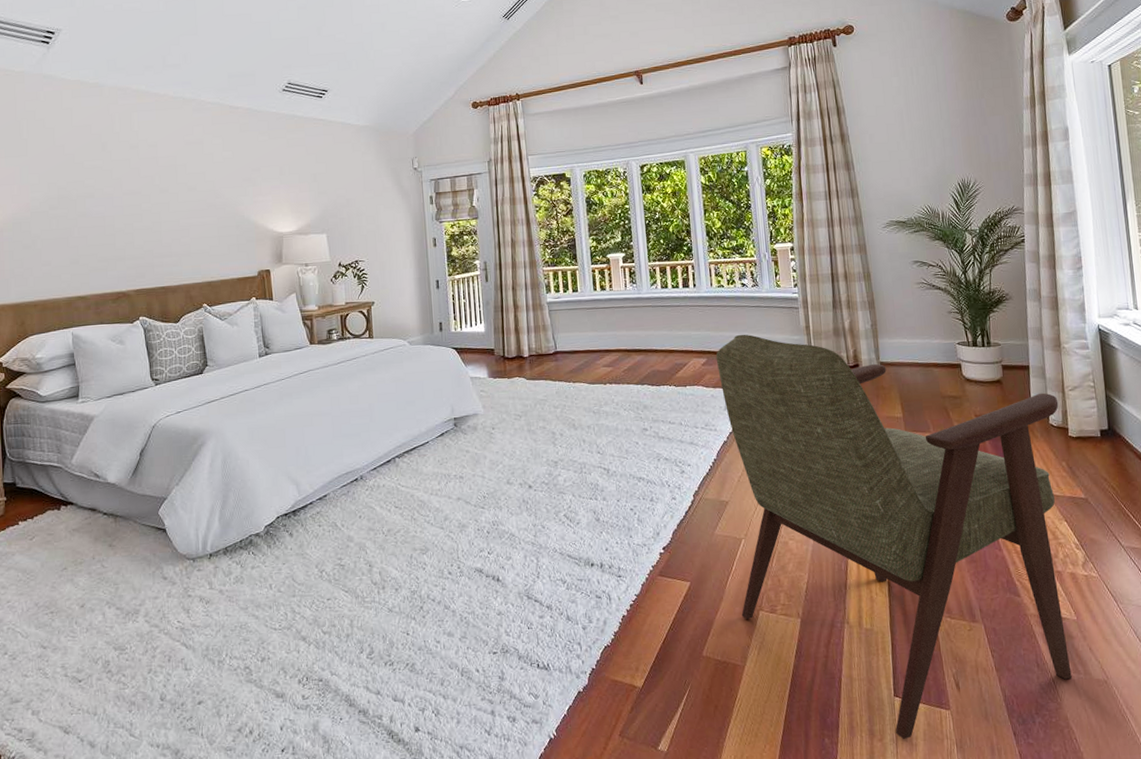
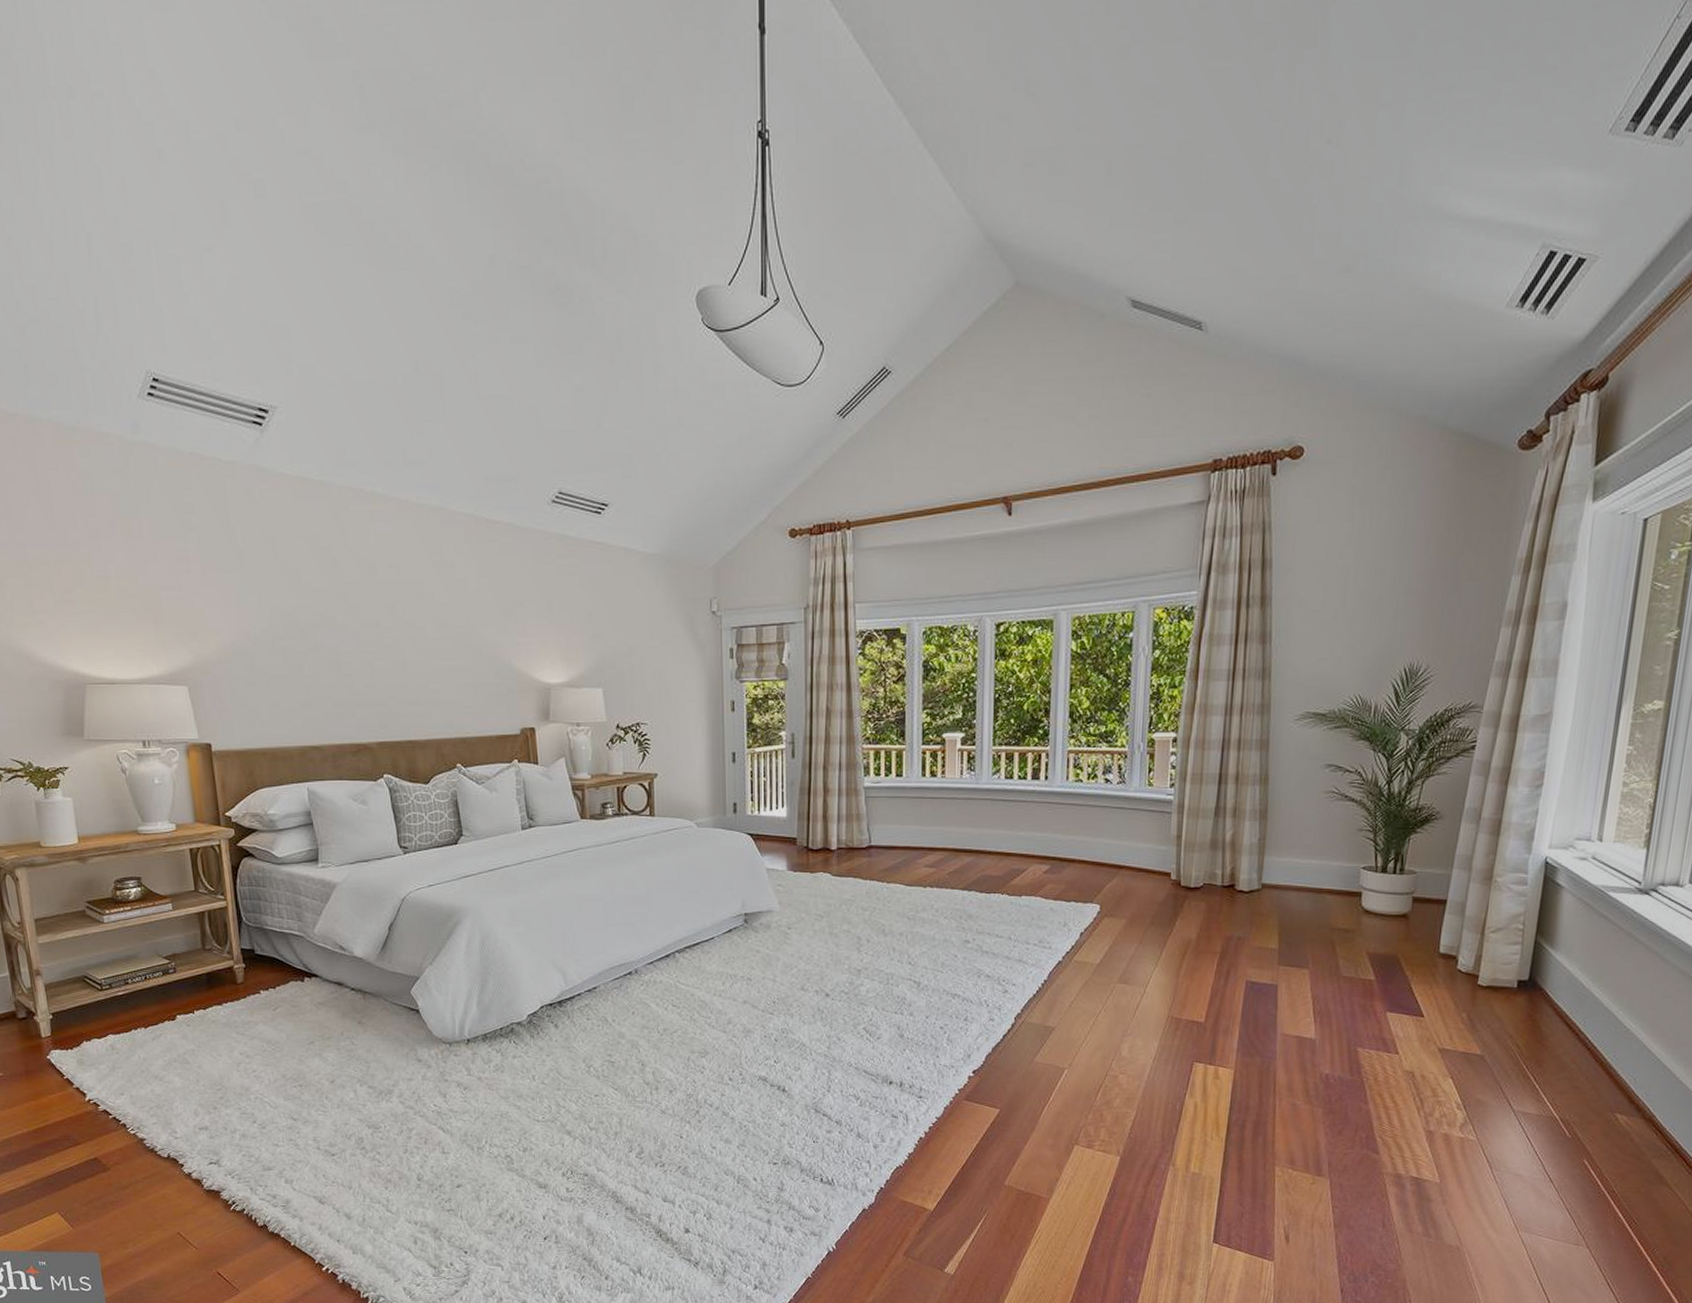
armchair: present [716,334,1072,740] -> none [1053,839,1474,1286]

